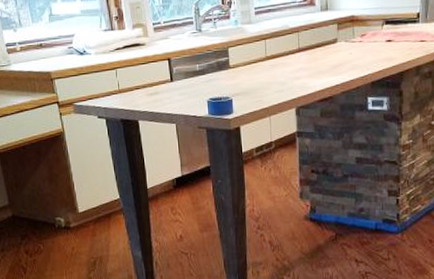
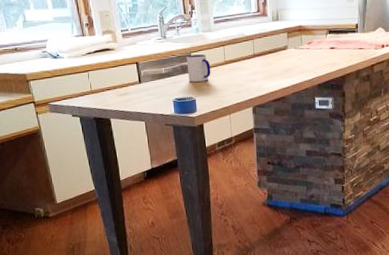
mug: none [223,49,250,80] -> present [186,54,211,82]

